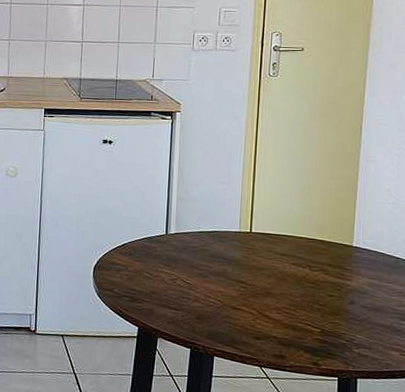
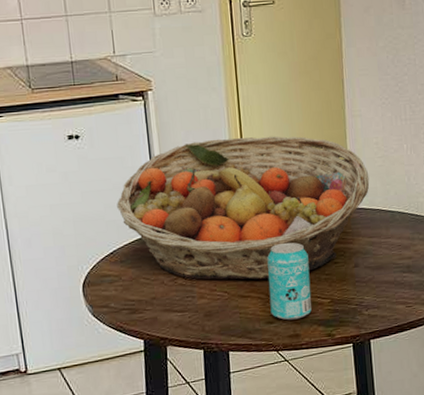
fruit basket: none [134,161,377,298] -> present [117,136,370,280]
beverage can: none [259,266,304,342] -> present [267,242,312,320]

